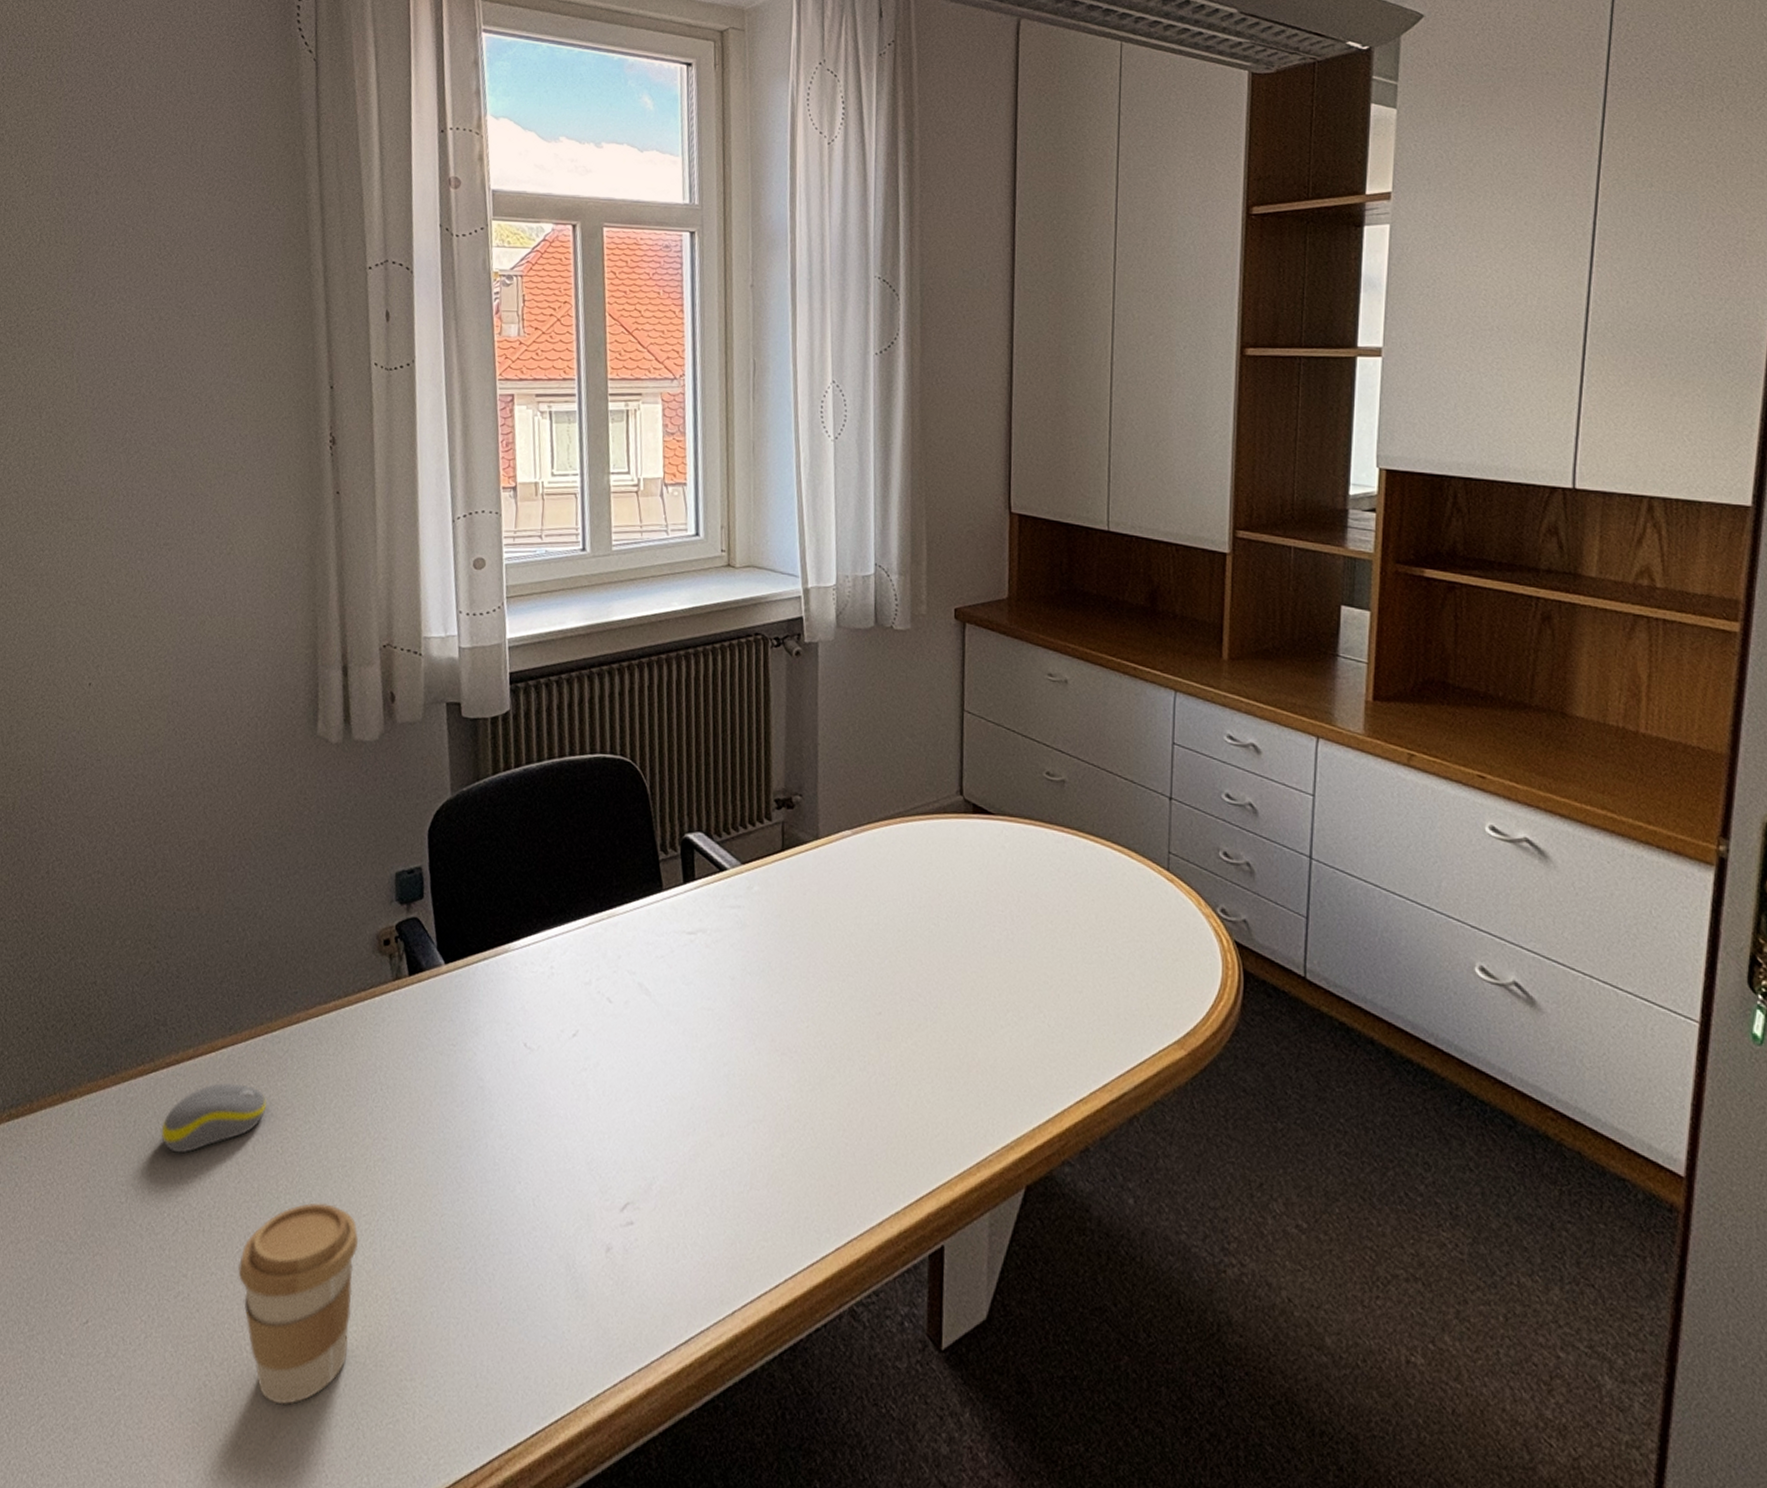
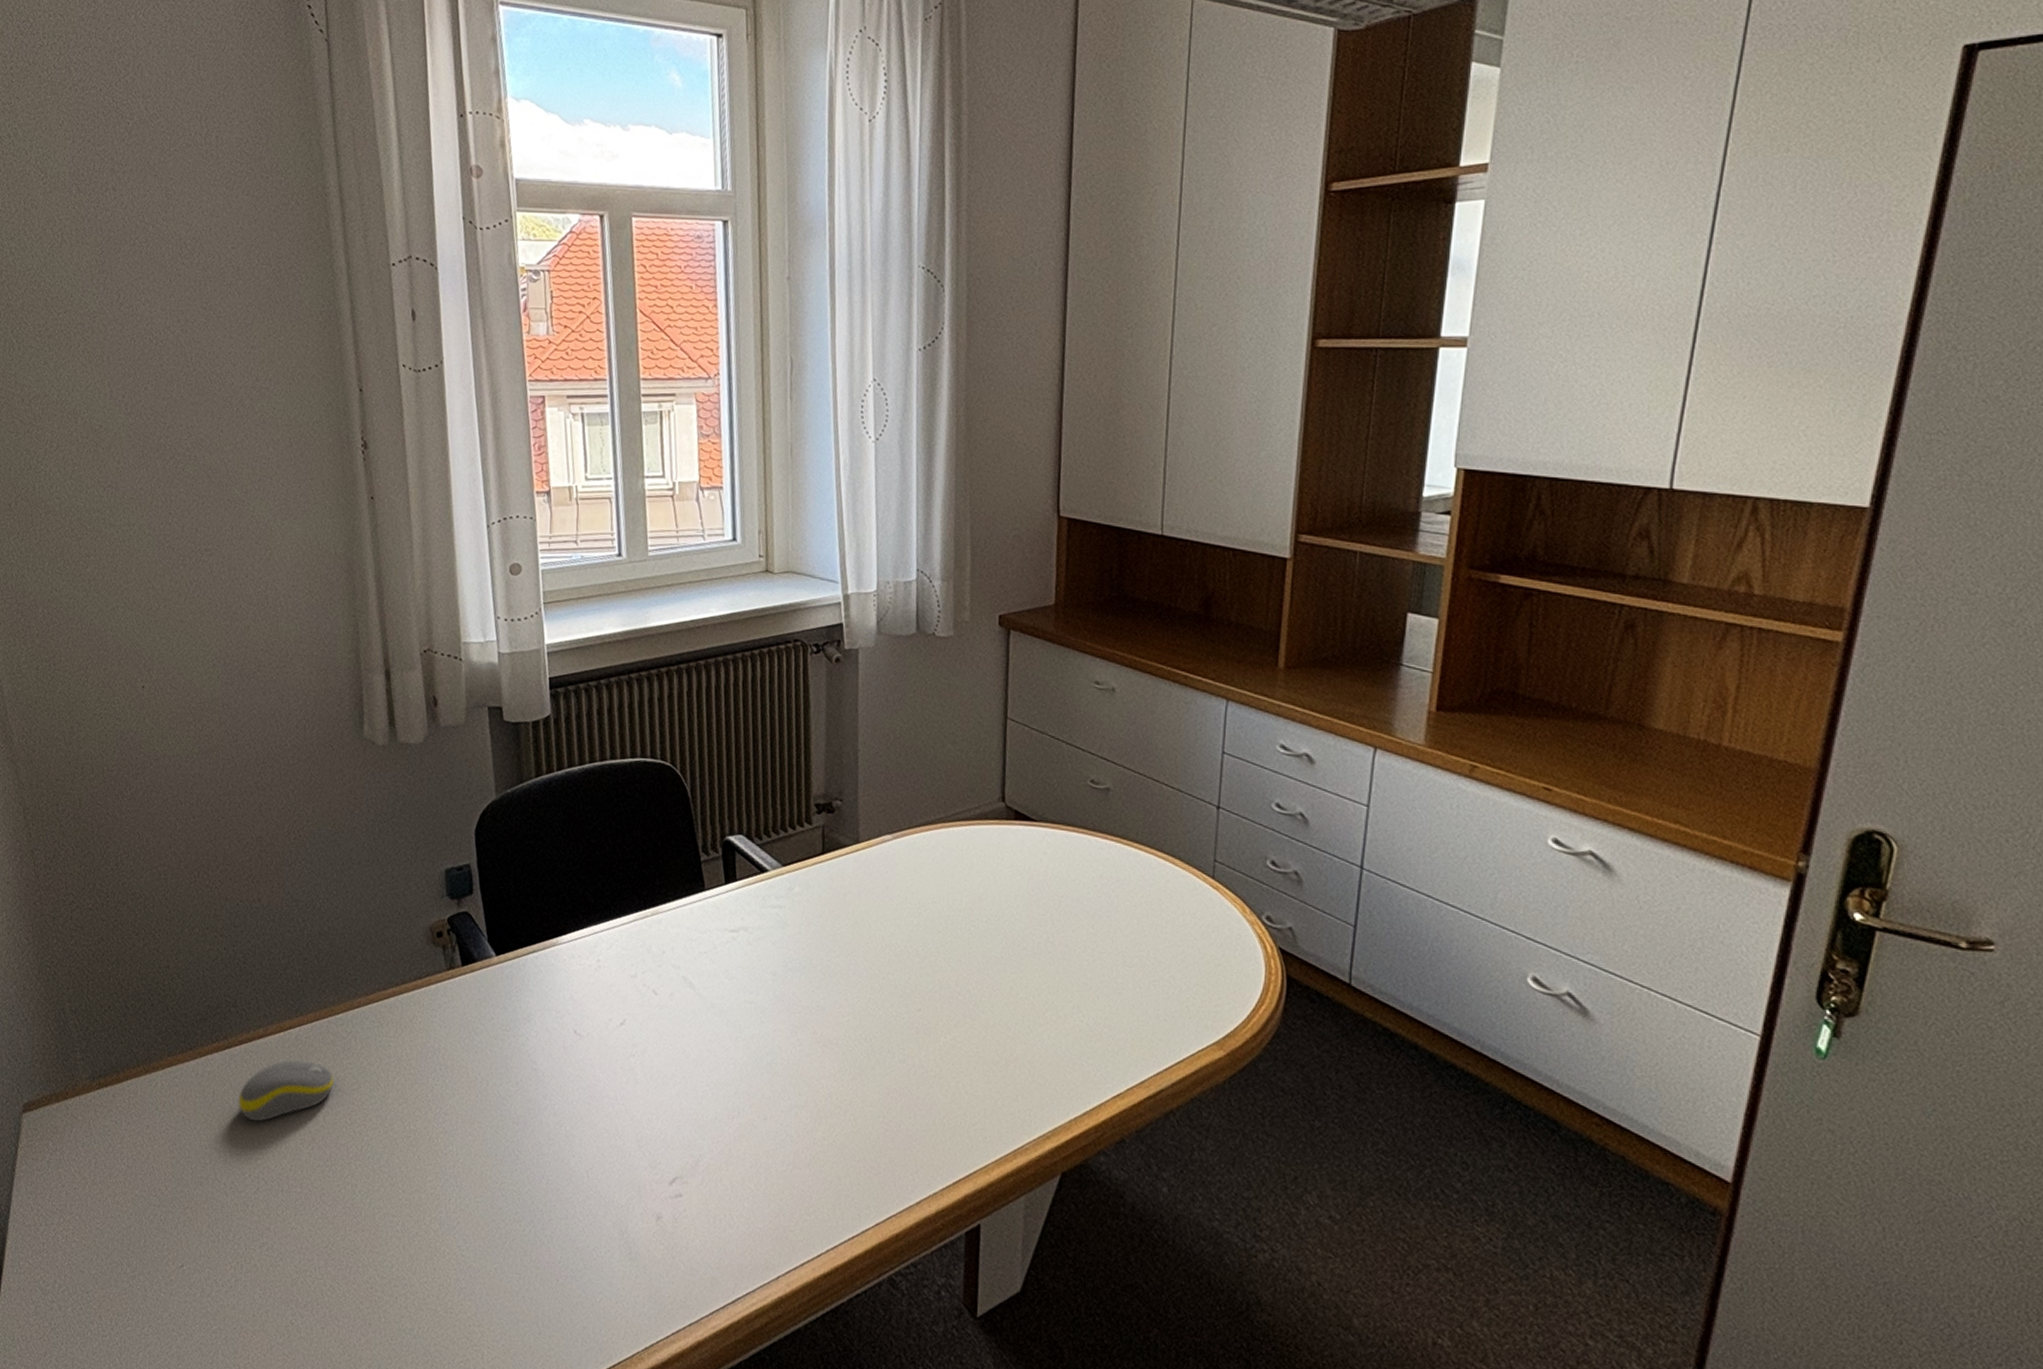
coffee cup: present [238,1203,359,1405] -> none [316,1169,426,1343]

